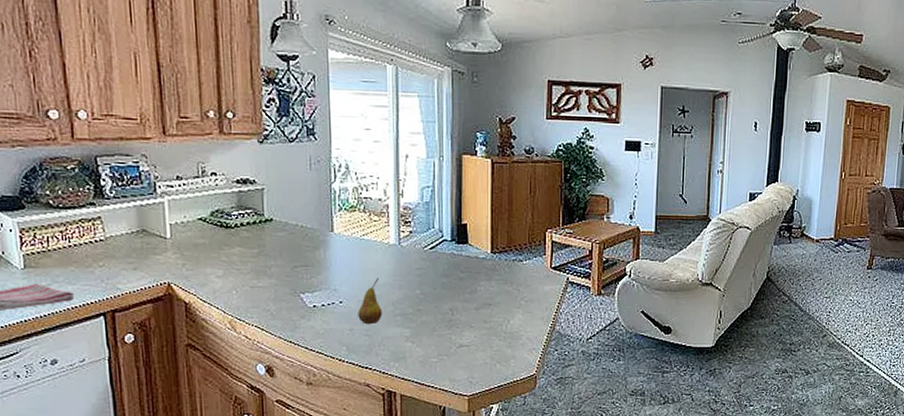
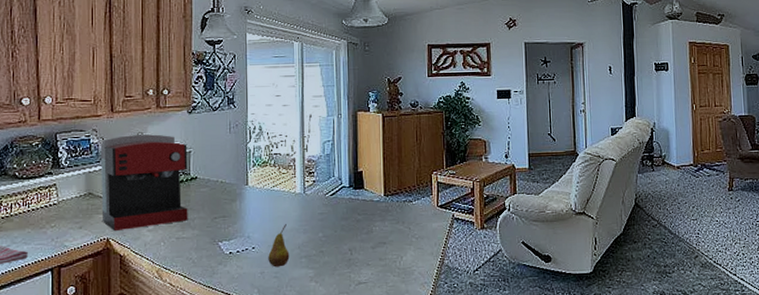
coffee maker: none [152,164,264,276] -> present [100,134,188,232]

